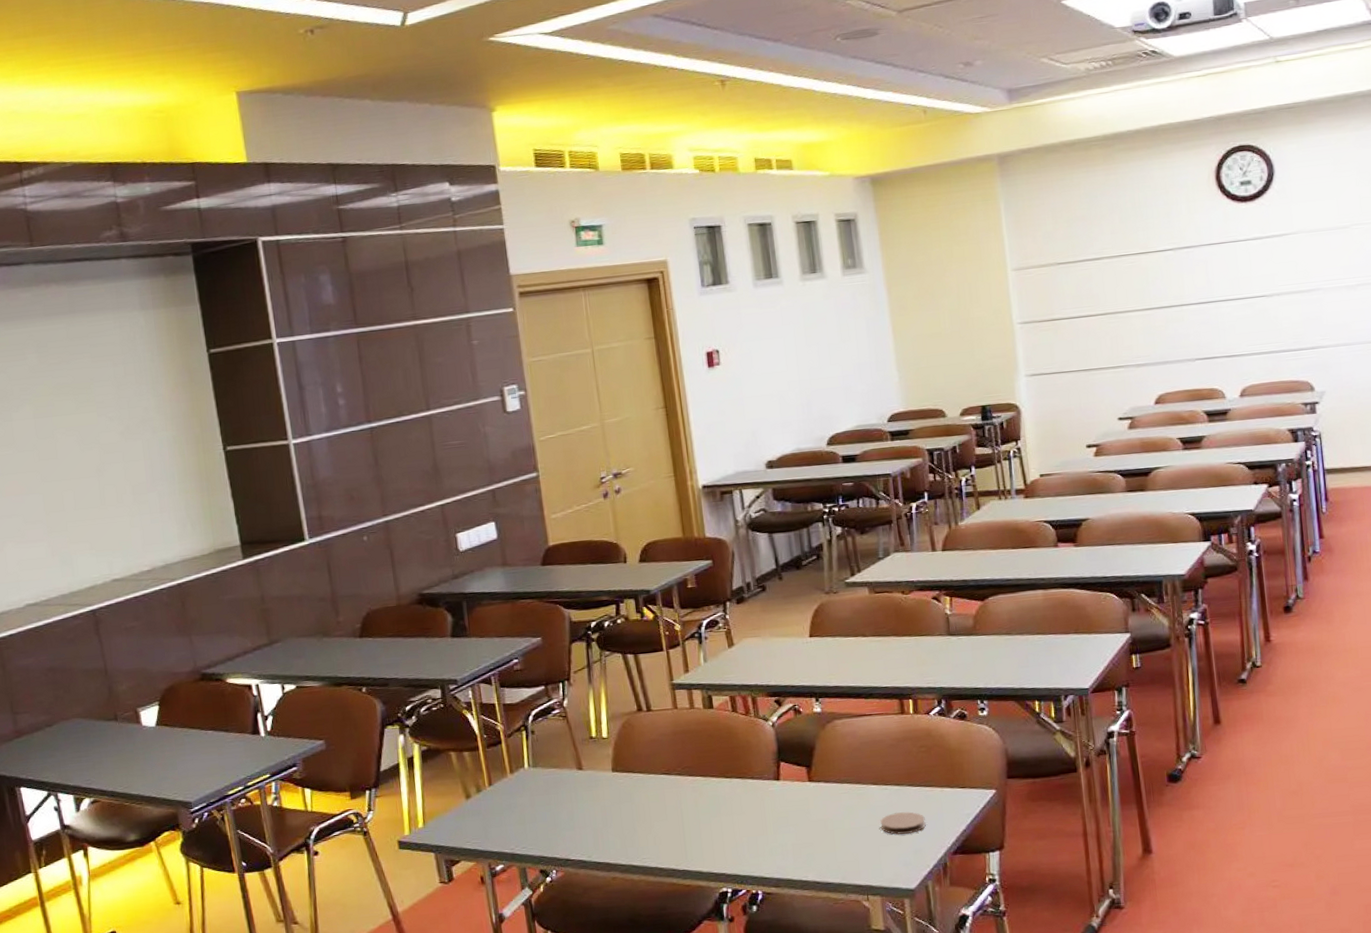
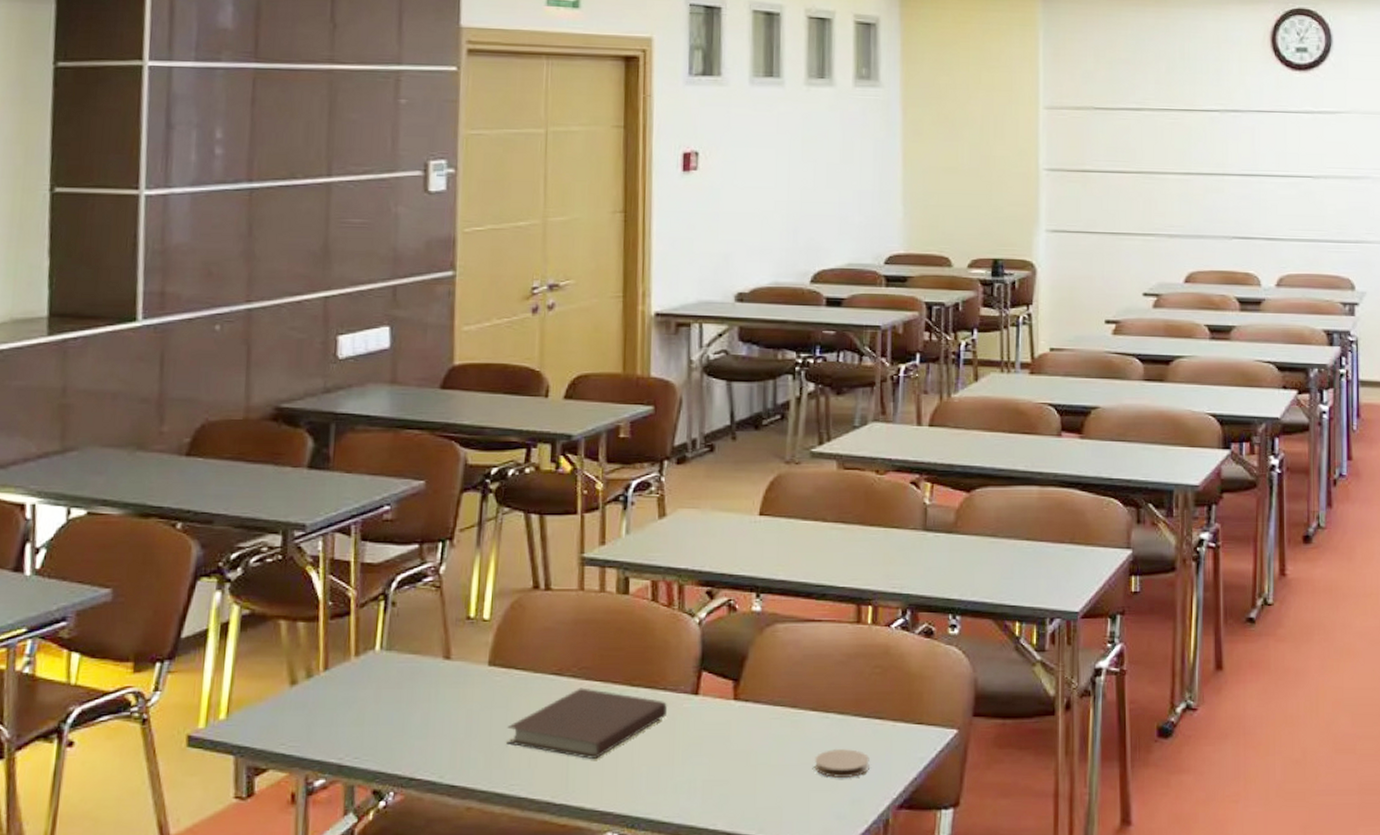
notebook: none [634,782,757,835] -> present [506,687,667,759]

